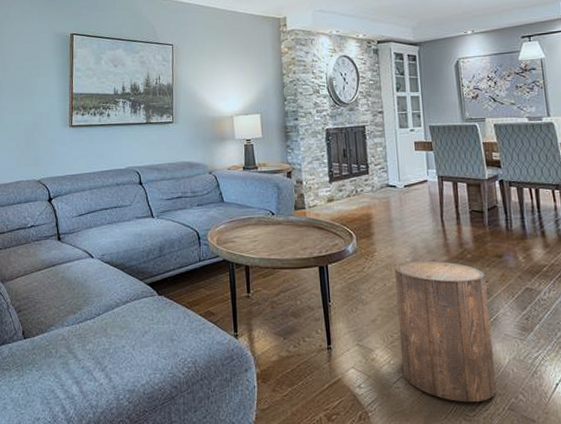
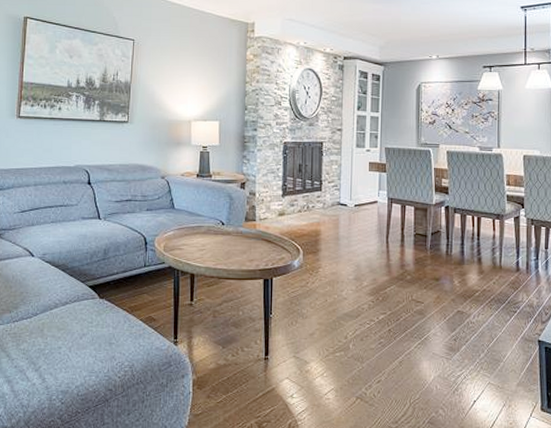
stool: present [394,260,497,403] -> none [334,279,422,415]

